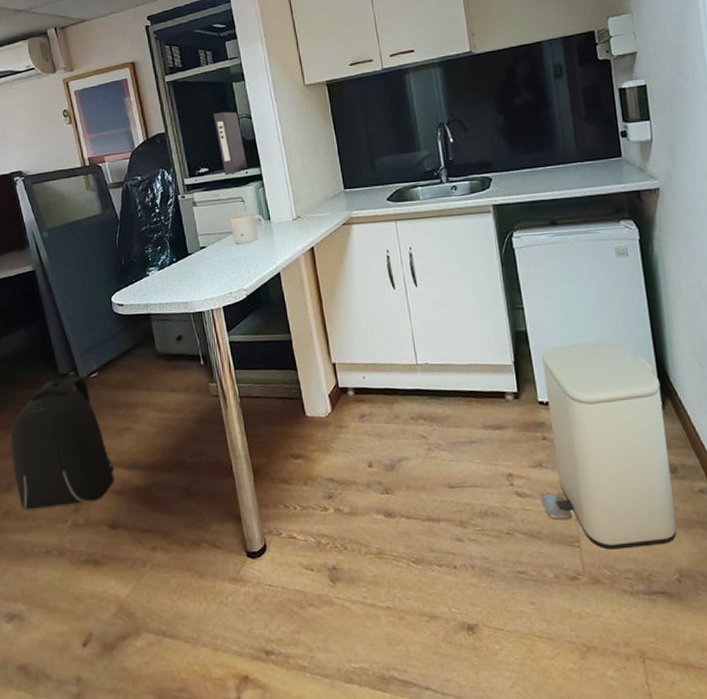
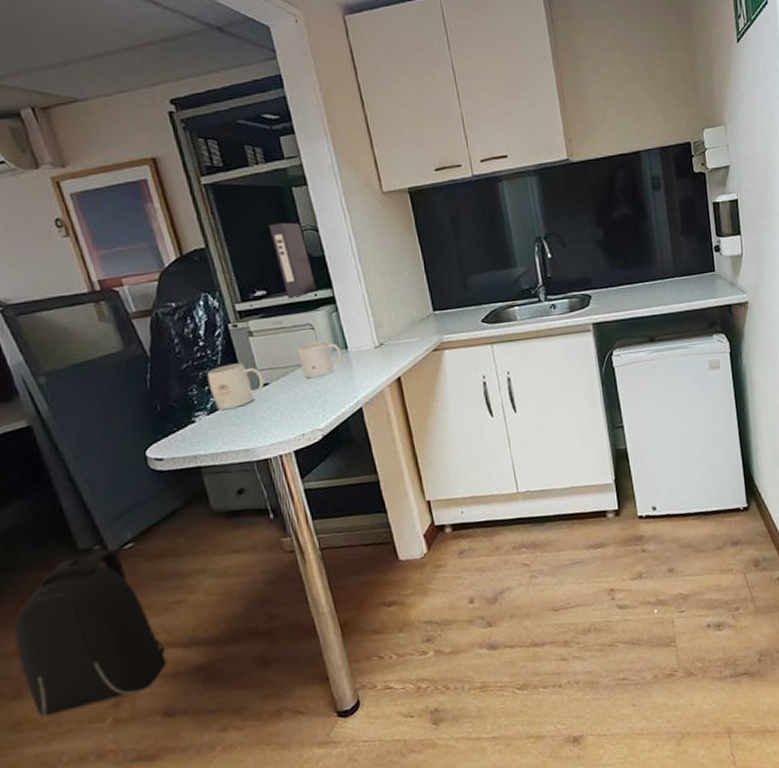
mug: none [160,228,203,268] -> present [207,362,265,411]
pedal bin: present [540,341,678,550] -> none [640,451,759,644]

